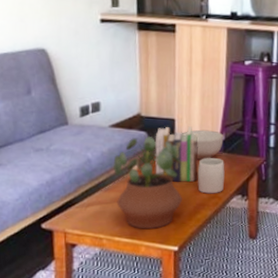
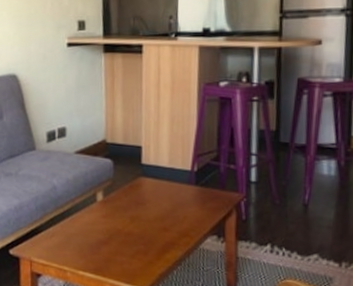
potted plant: present [113,135,182,230] -> none [78,163,150,266]
books: present [155,126,199,183] -> none [120,154,168,217]
bowl: present [182,129,224,160] -> none [149,158,196,193]
mug: present [197,158,225,194] -> none [166,190,198,232]

